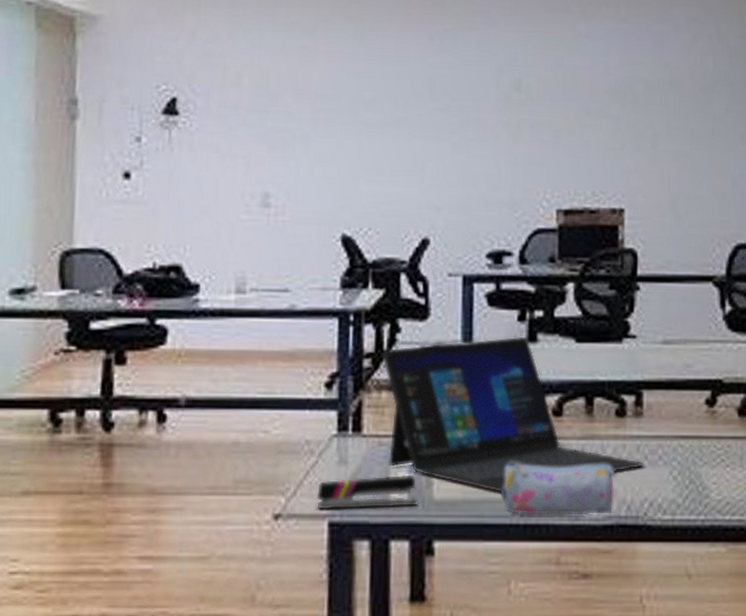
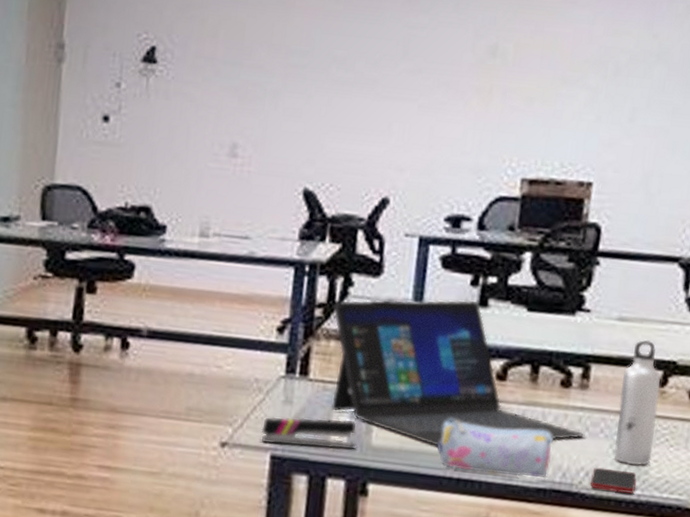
cell phone: none [656,496,700,521] -> present [590,467,637,494]
water bottle: none [673,360,711,490] -> present [614,339,661,465]

